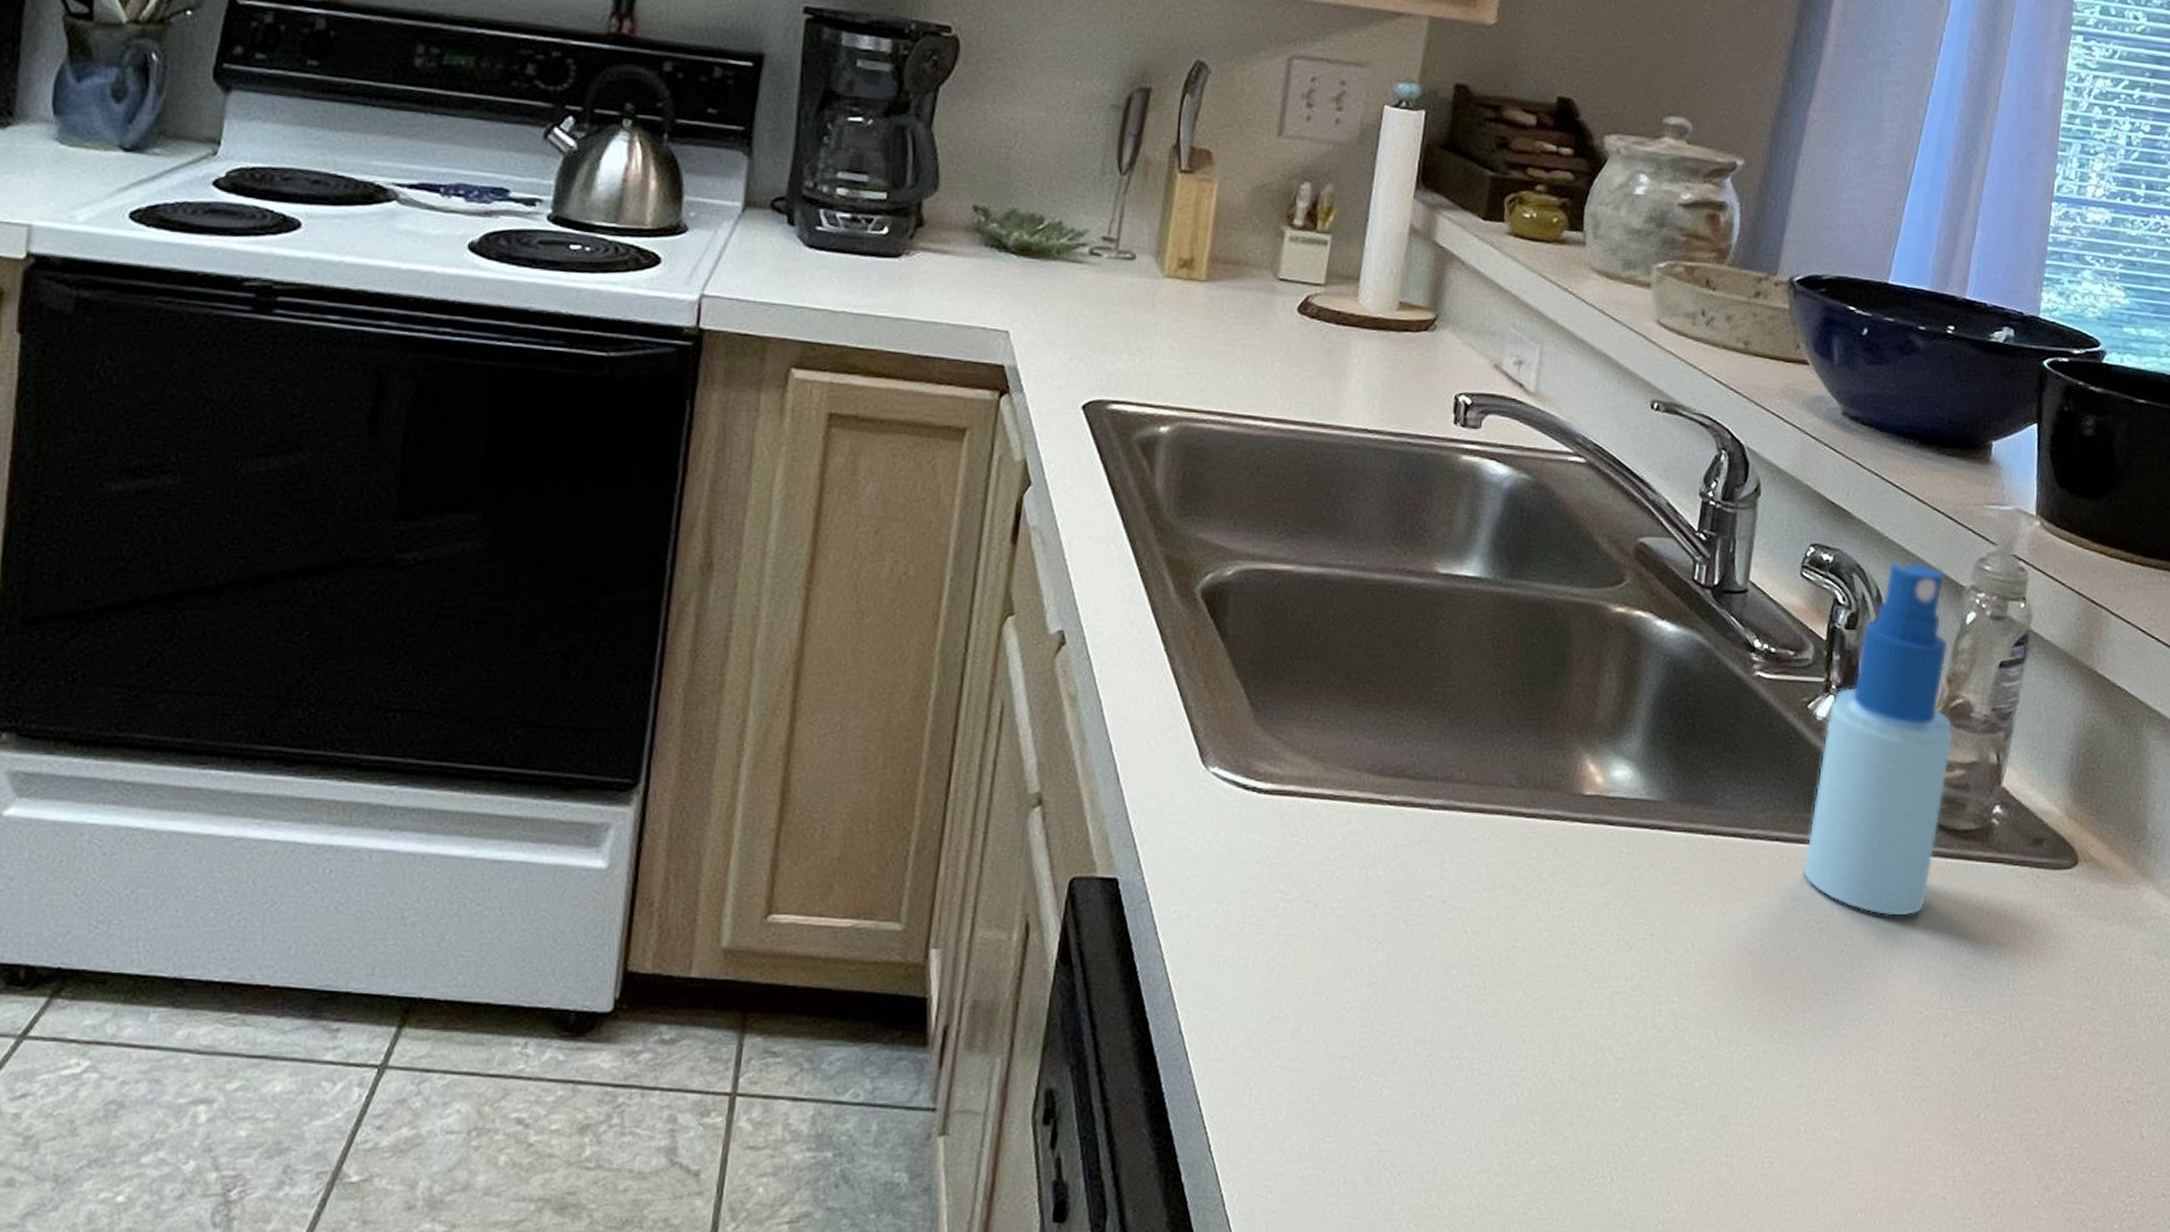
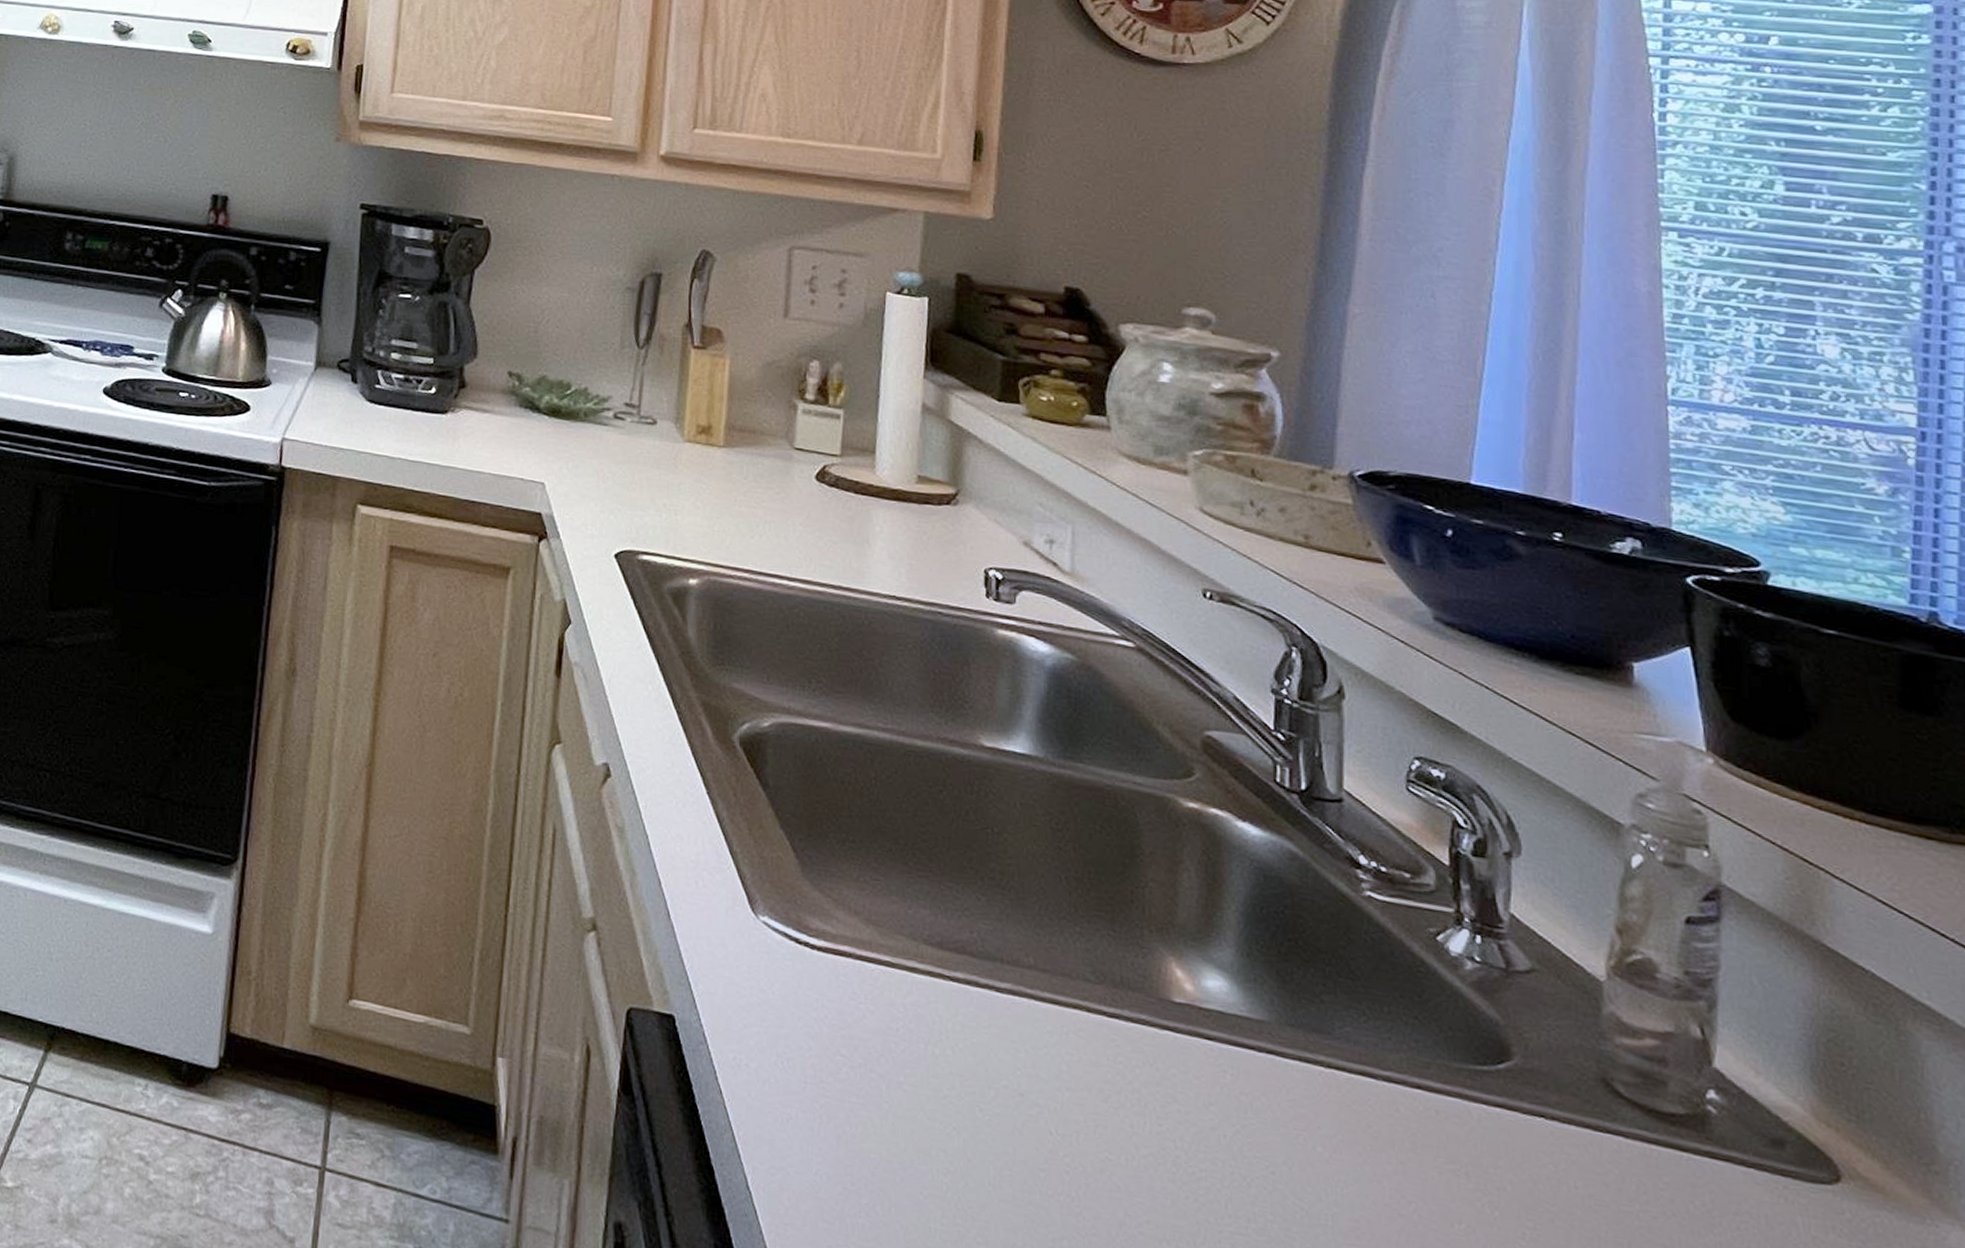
spray bottle: present [1803,562,1954,918] -> none [1456,787,1637,1208]

